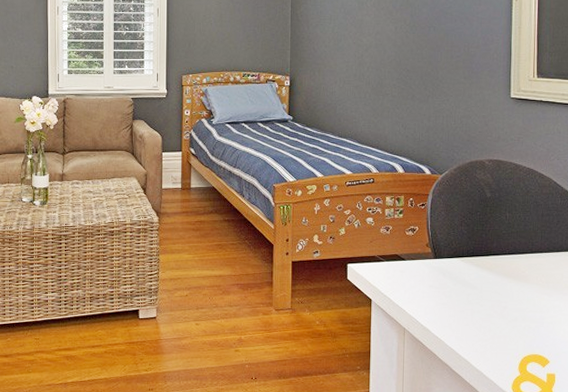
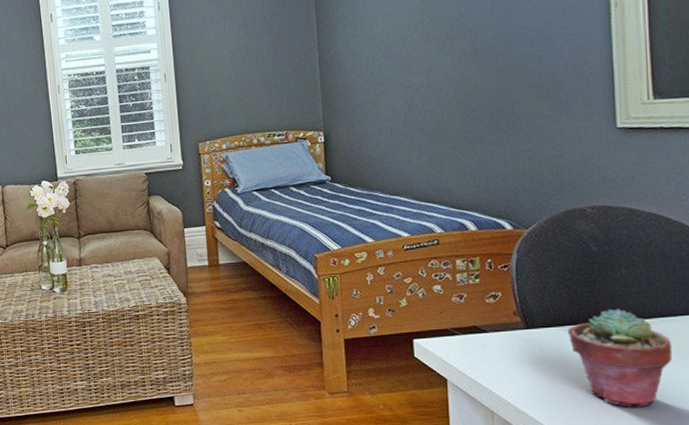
potted succulent: none [465,245,538,327] -> present [567,308,673,407]

